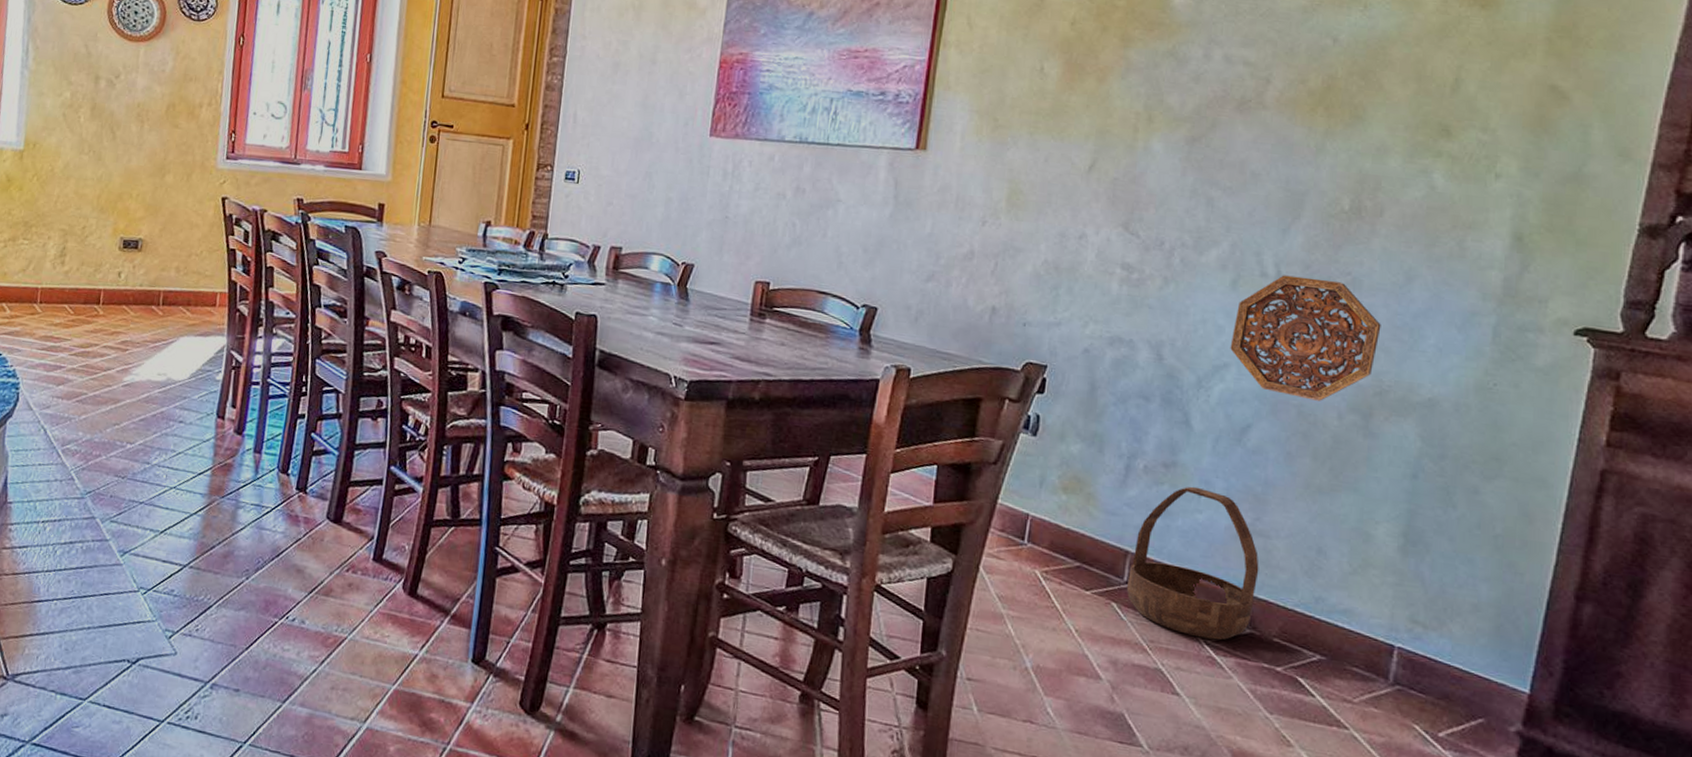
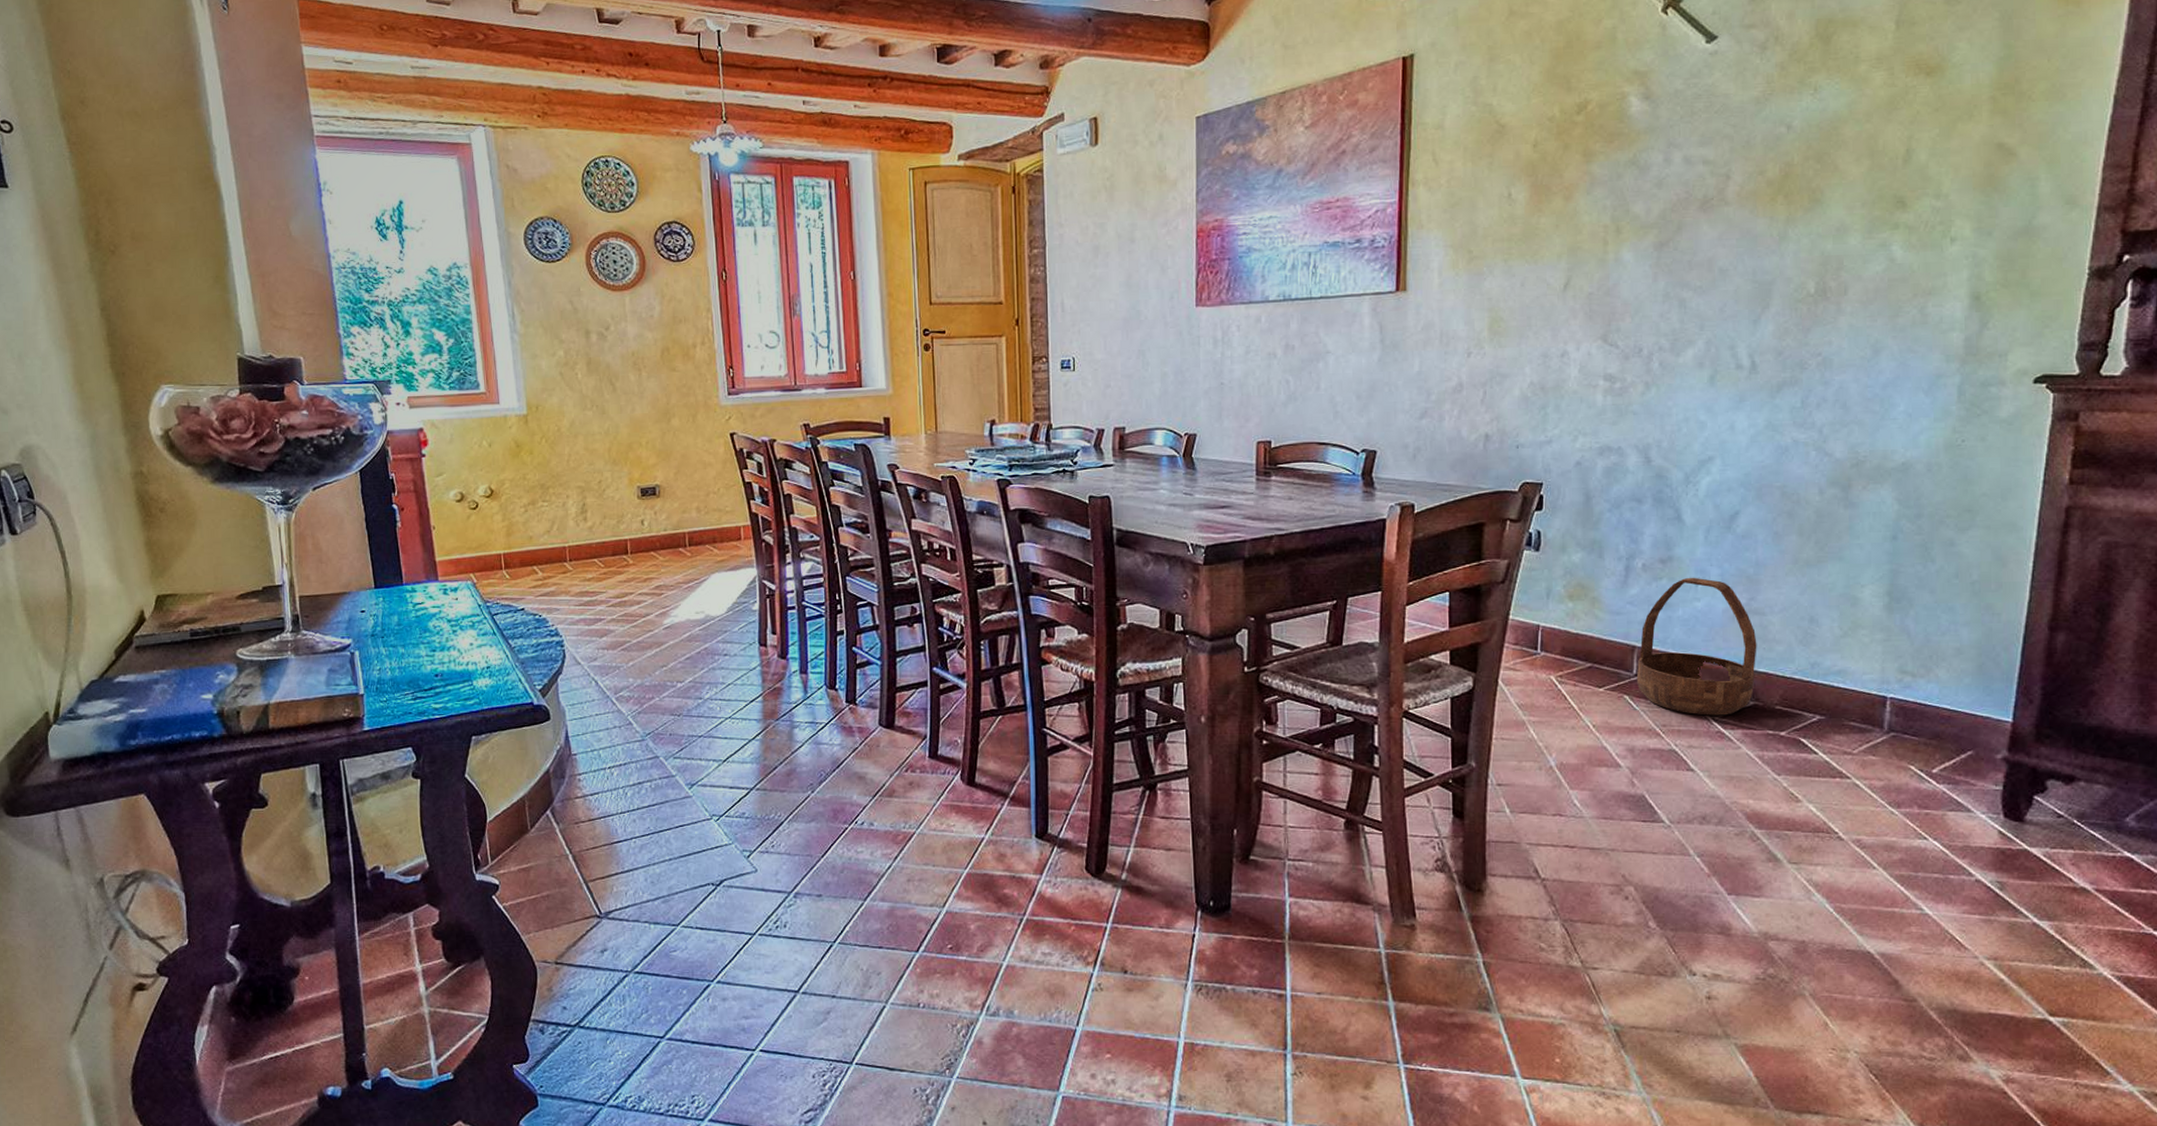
decorative platter: present [1230,275,1381,401] -> none [1713,363,1853,480]

